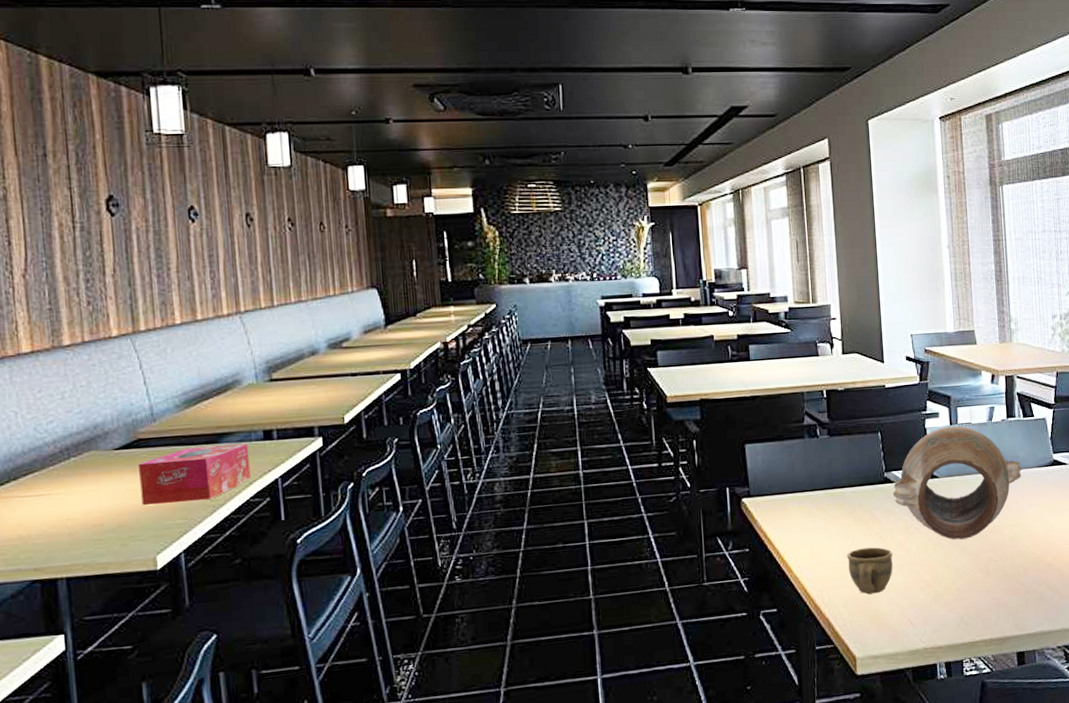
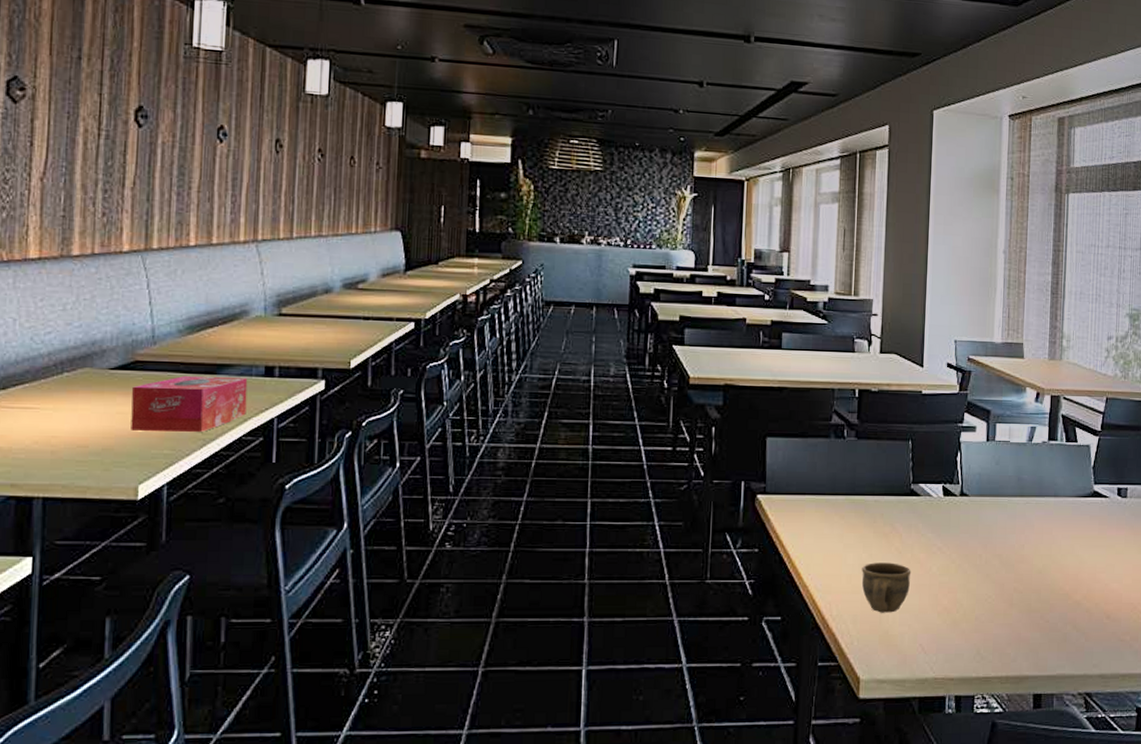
vase: present [893,426,1022,540] -> none [918,443,1059,565]

